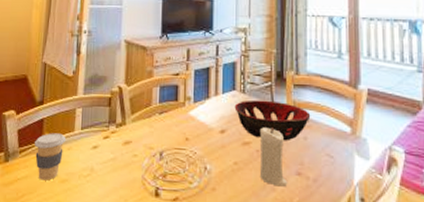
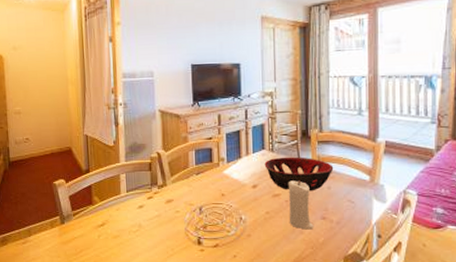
coffee cup: present [35,133,67,181] -> none [86,197,114,237]

